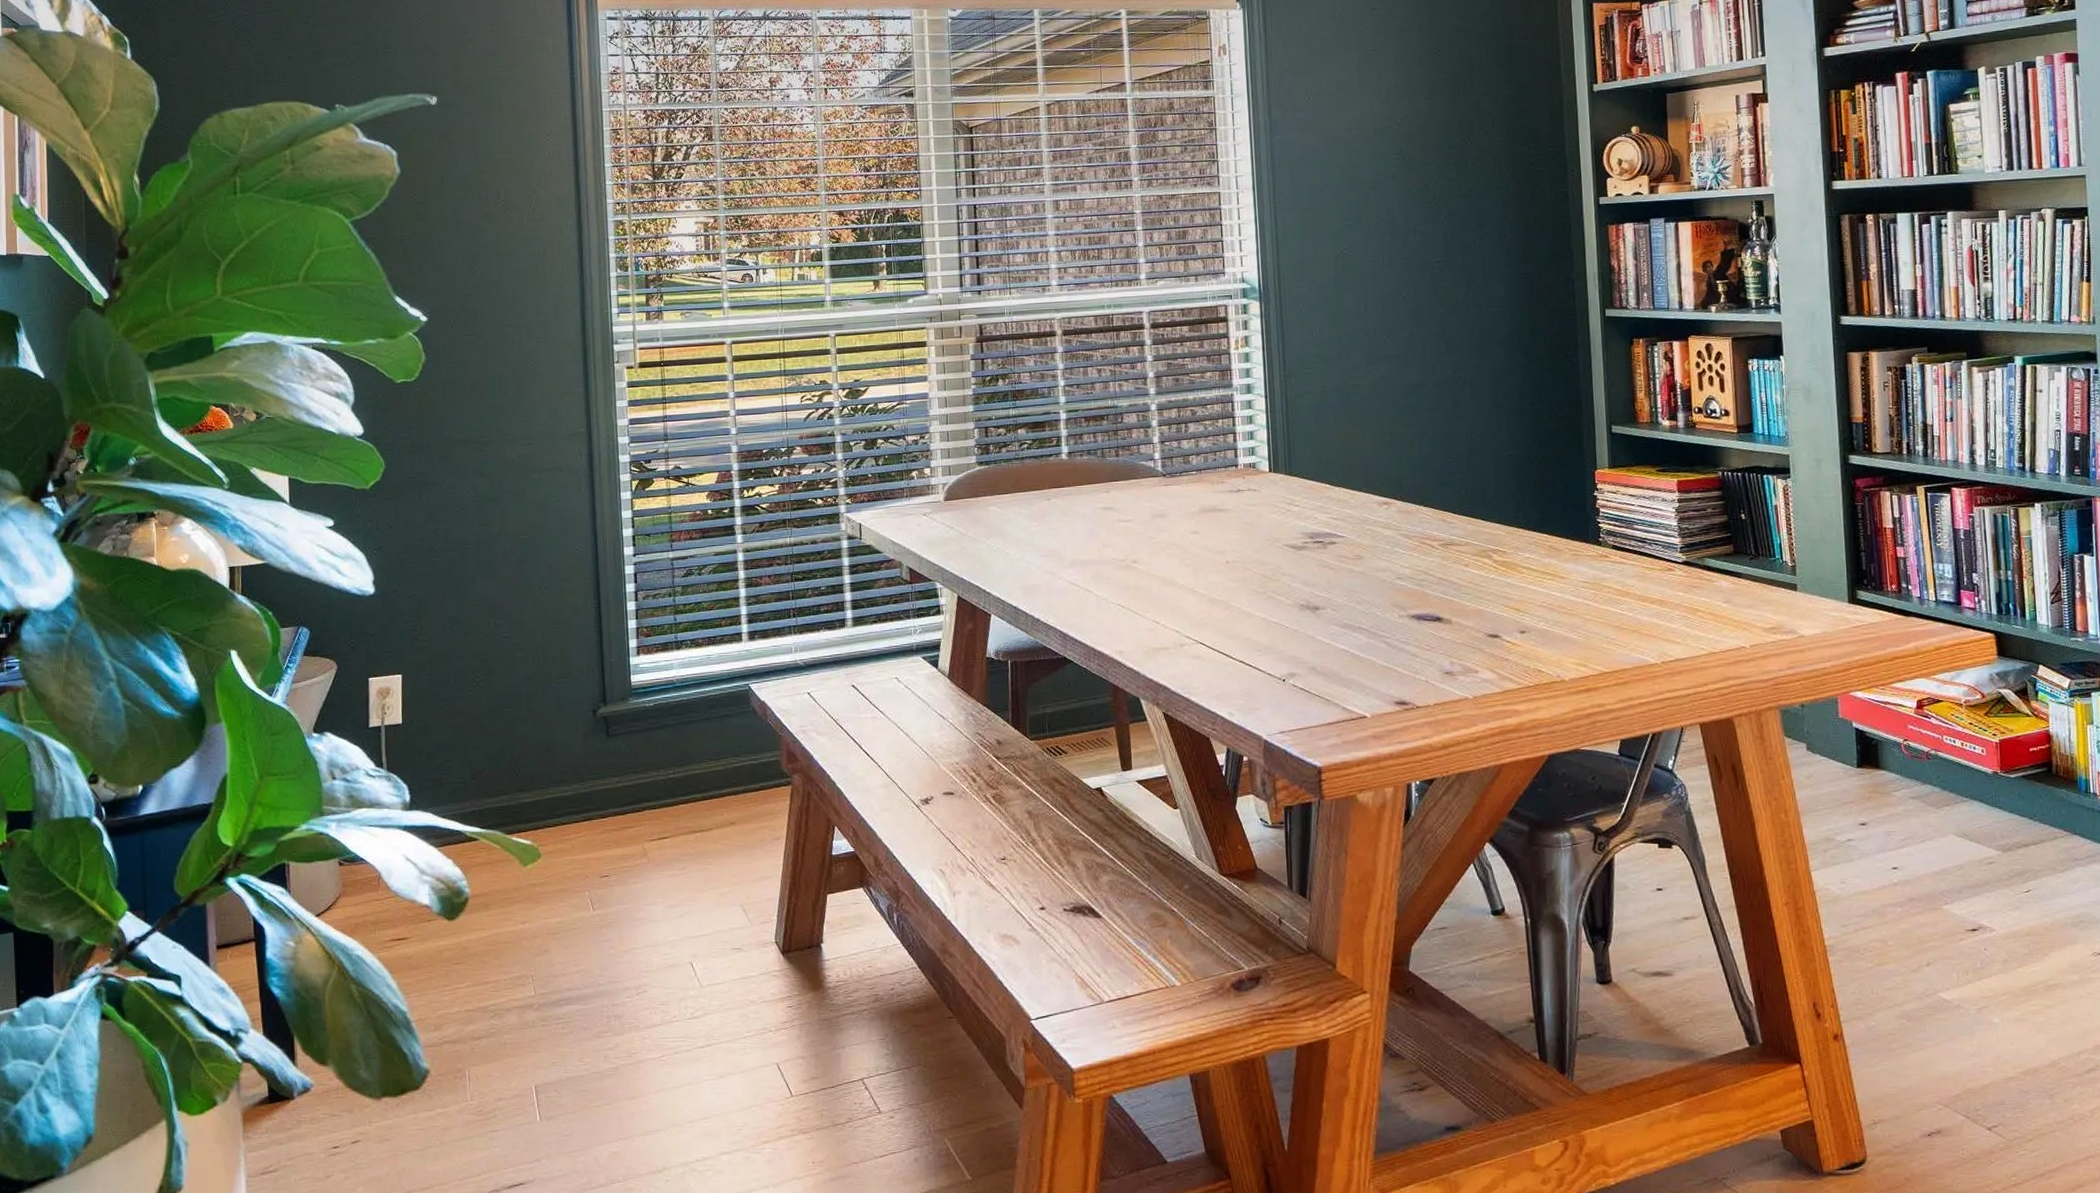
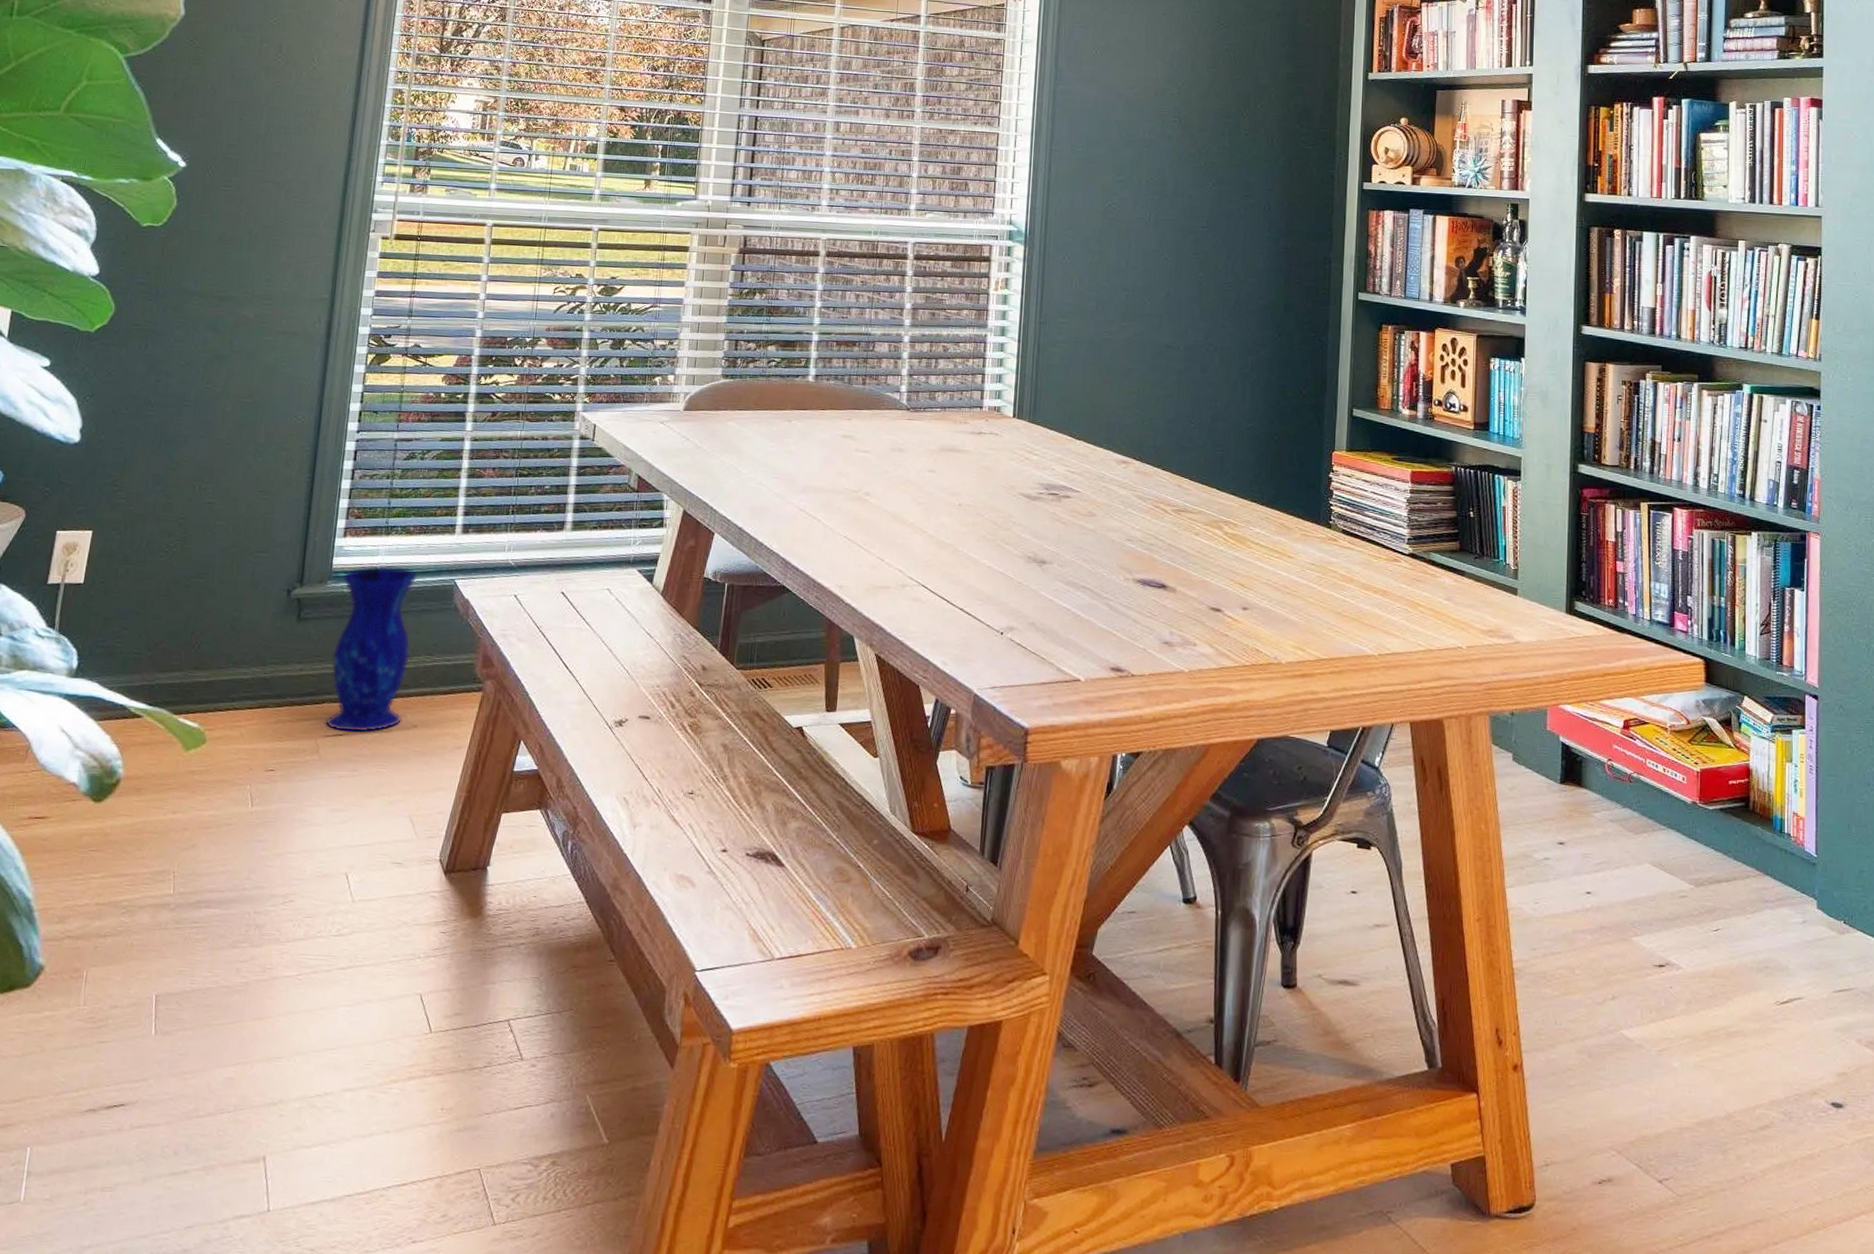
vase: none [643,677,720,835] -> present [325,565,417,733]

